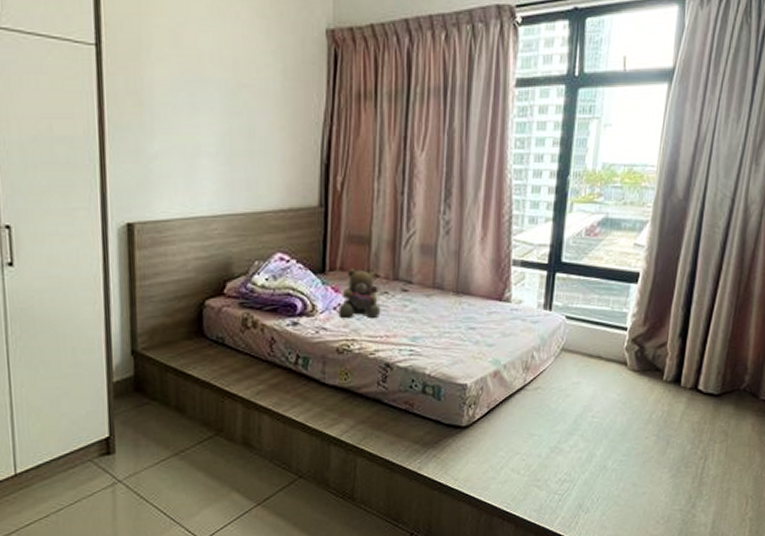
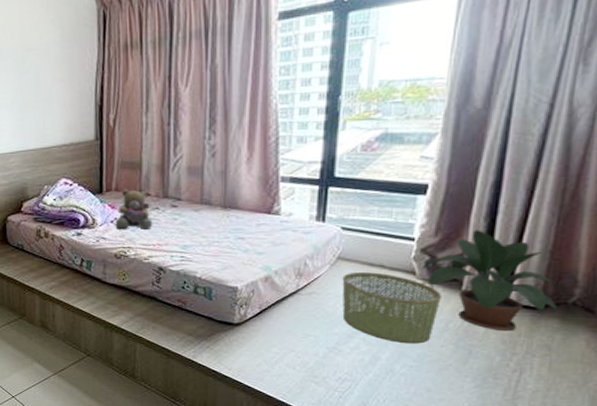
basket: none [564,364,647,438] -> present [342,272,441,344]
potted plant: none [632,319,741,420] -> present [421,230,568,332]

